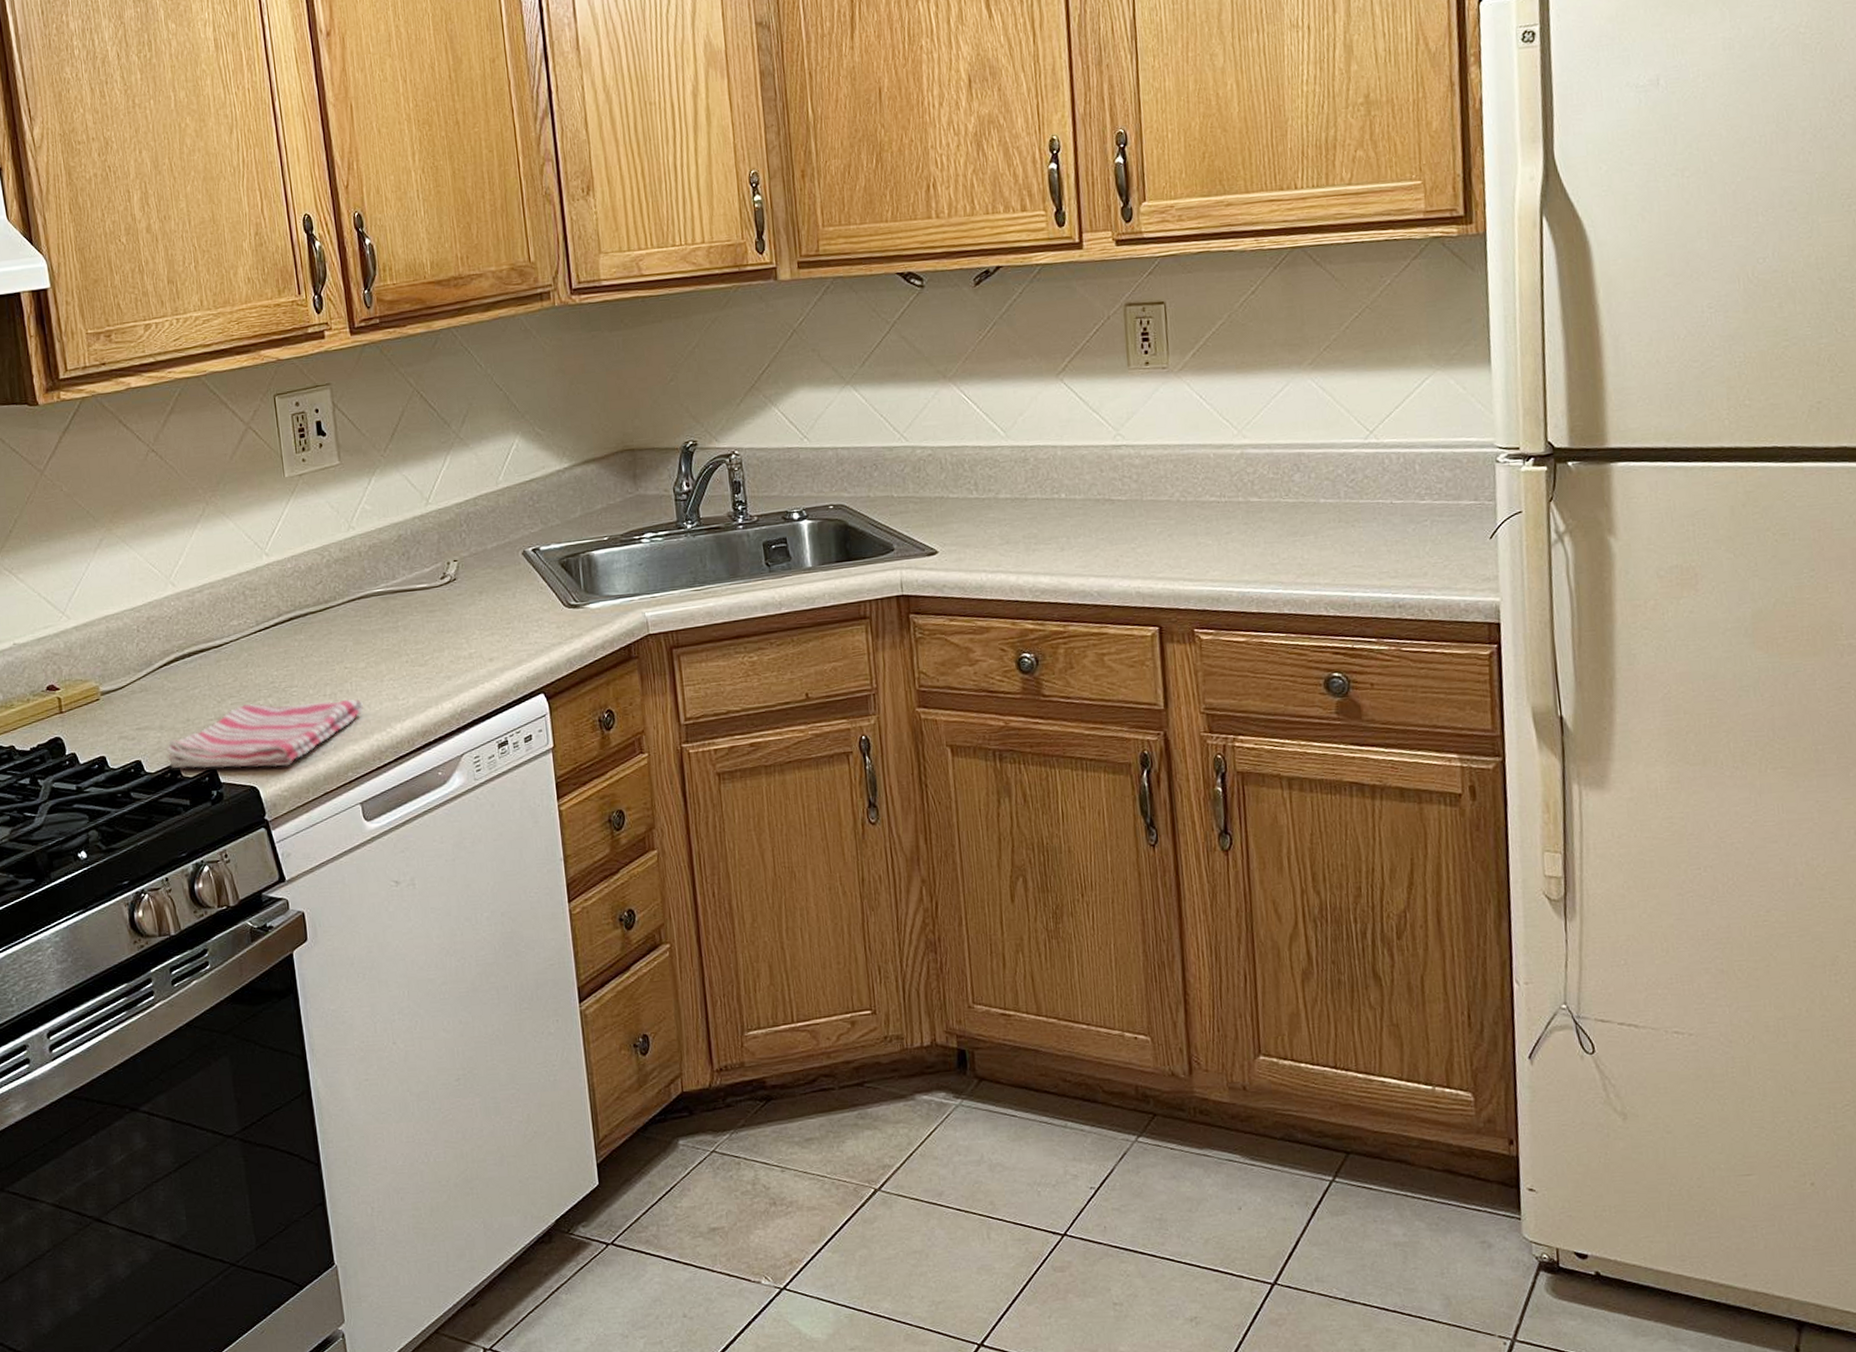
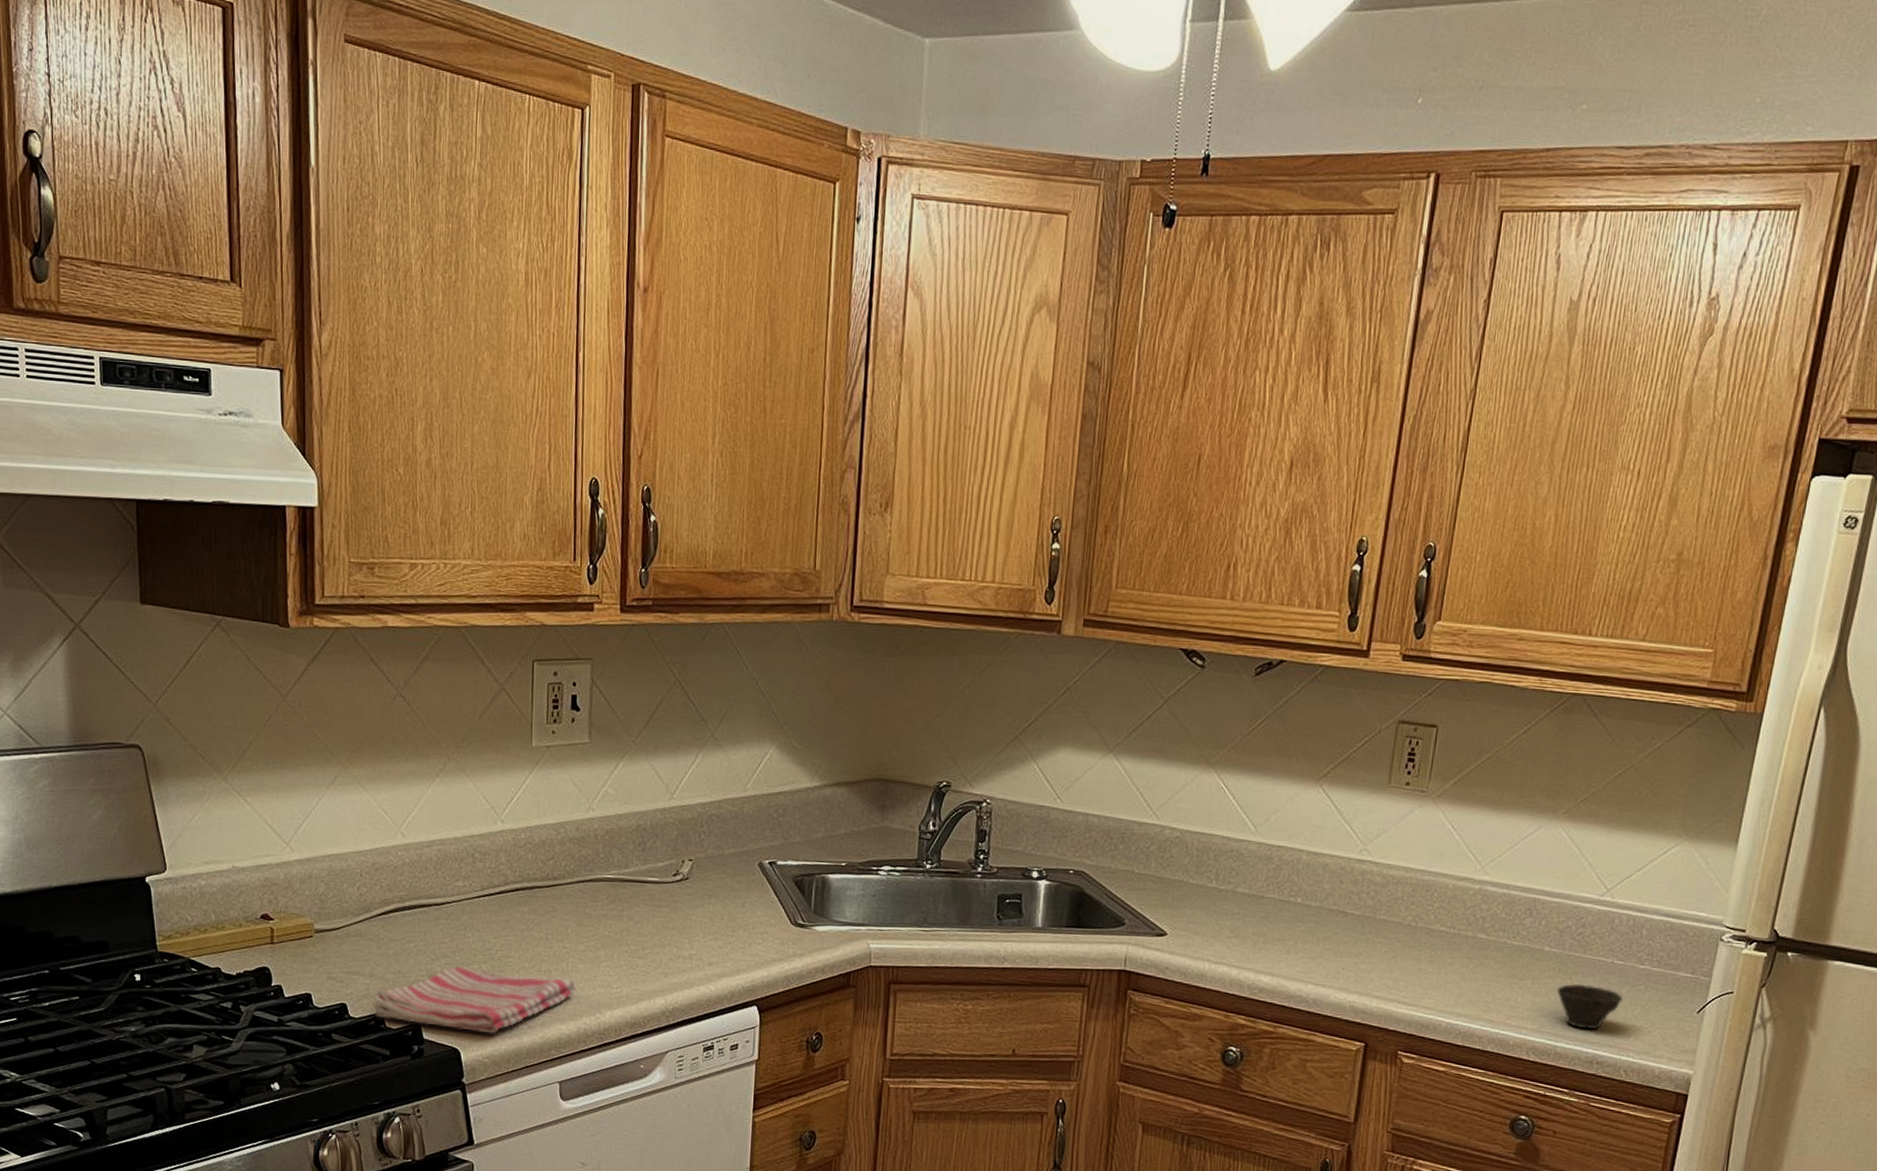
cup: none [1342,529,1411,574] -> present [1557,983,1623,1030]

